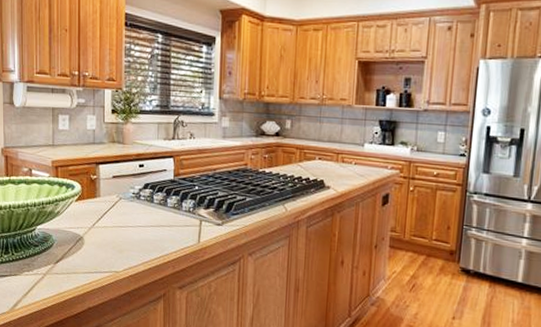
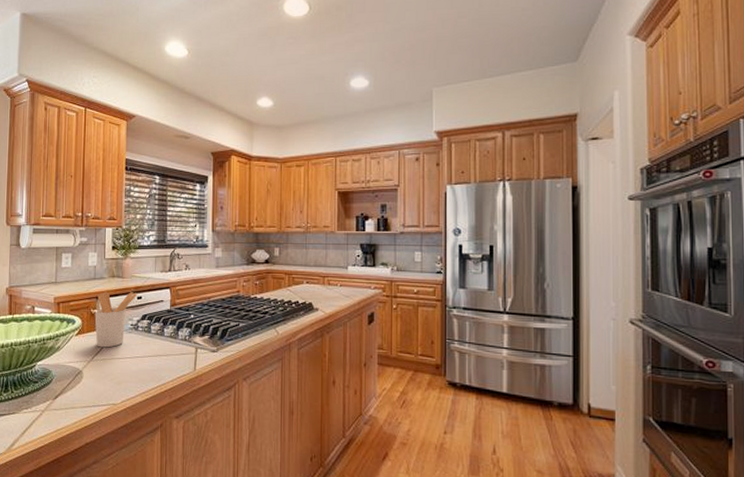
utensil holder: none [95,157,140,216] -> present [94,291,138,348]

